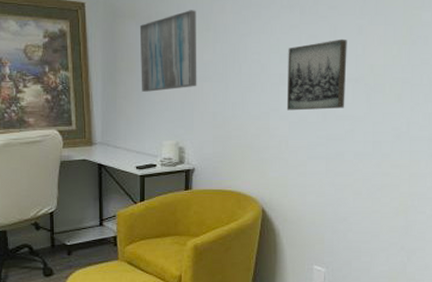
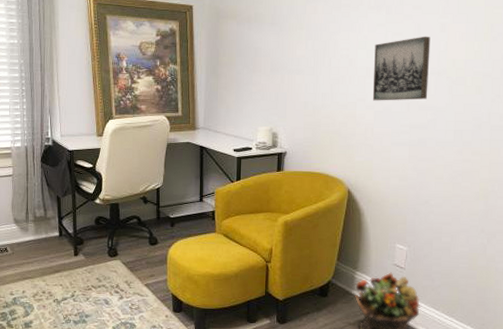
wall art: present [139,10,197,92] -> none [240,11,291,83]

